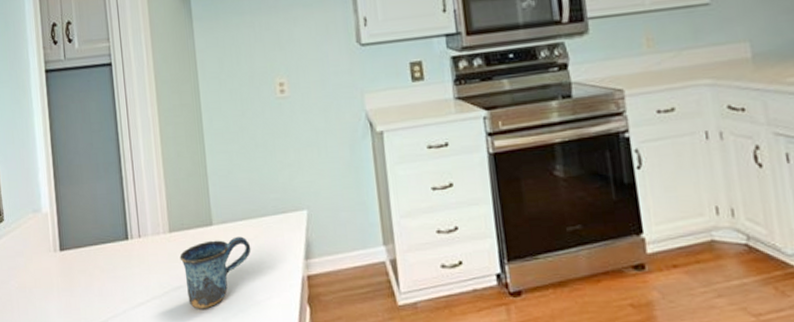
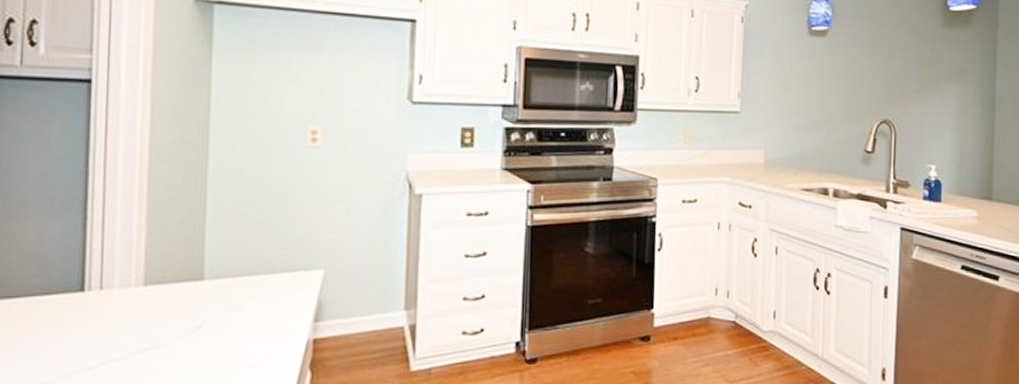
mug: present [179,236,251,309] -> none [154,294,250,374]

